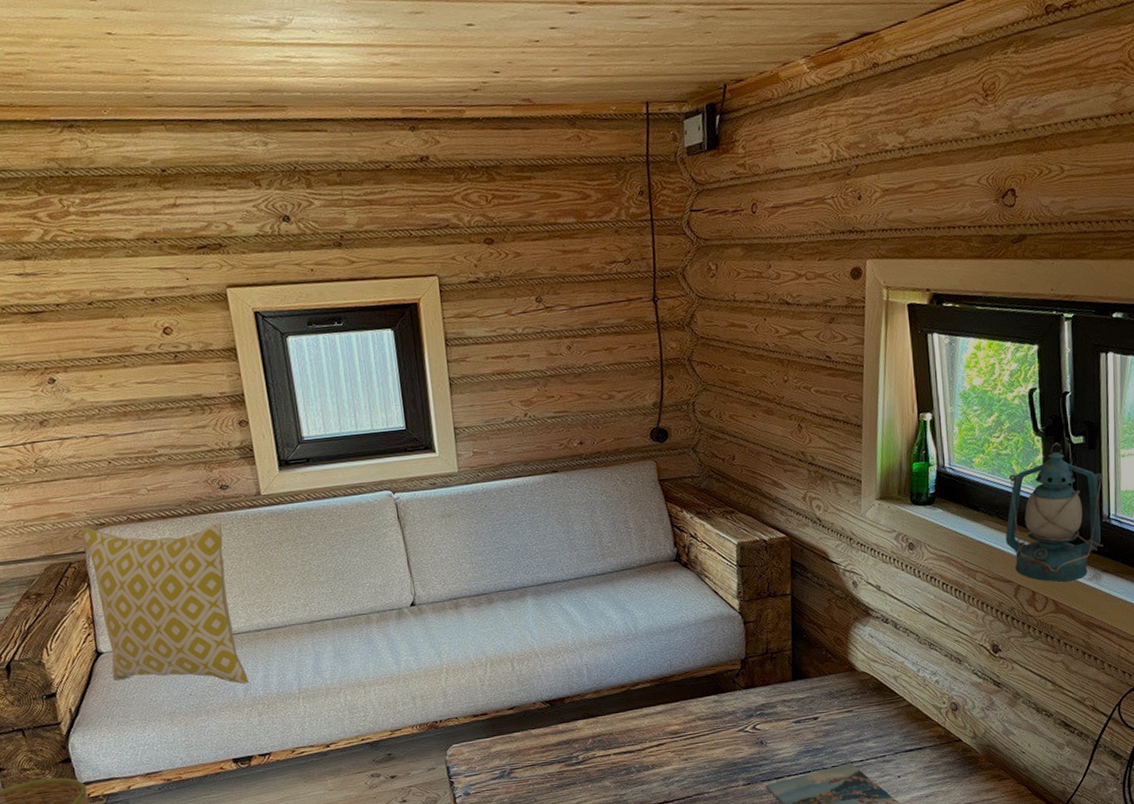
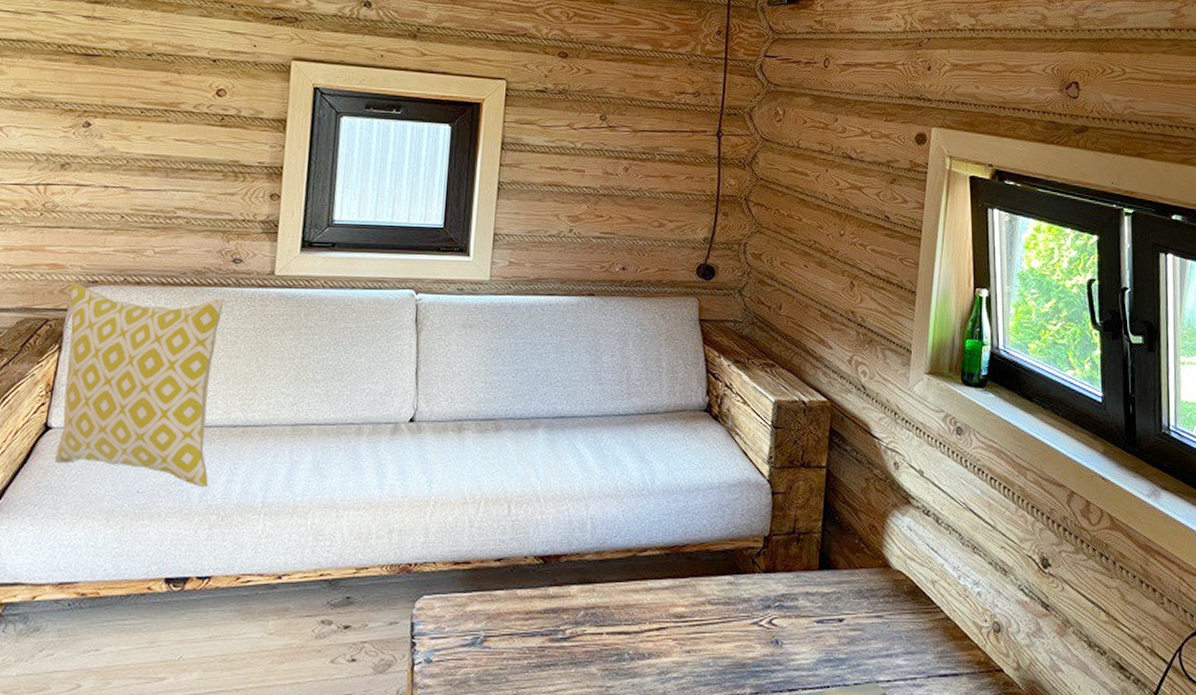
lantern: present [1005,442,1103,583] -> none [1059,339,1163,494]

